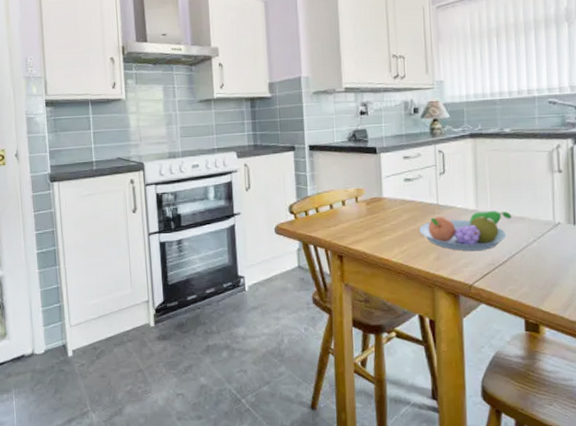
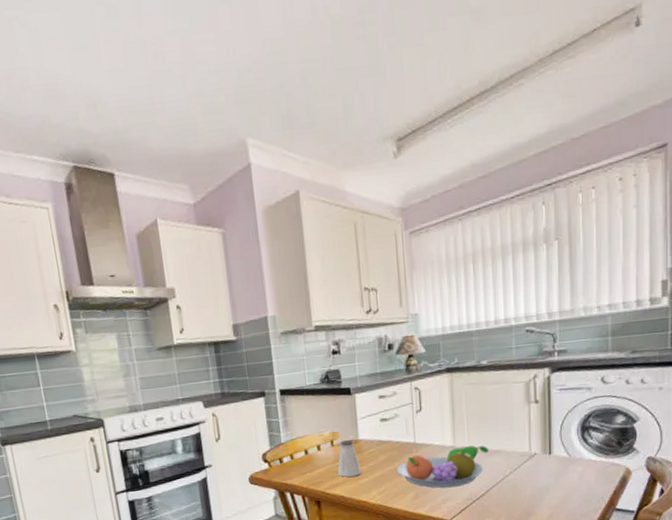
saltshaker: none [360,196,384,234] -> present [337,439,362,477]

